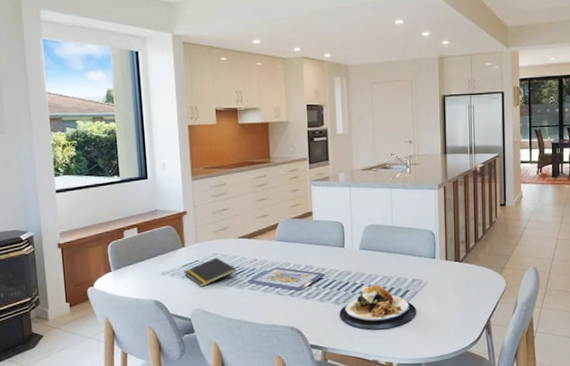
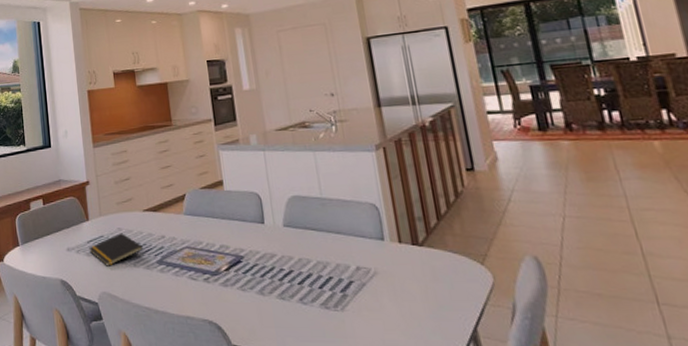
plate: present [339,284,417,330] -> none [266,271,368,332]

